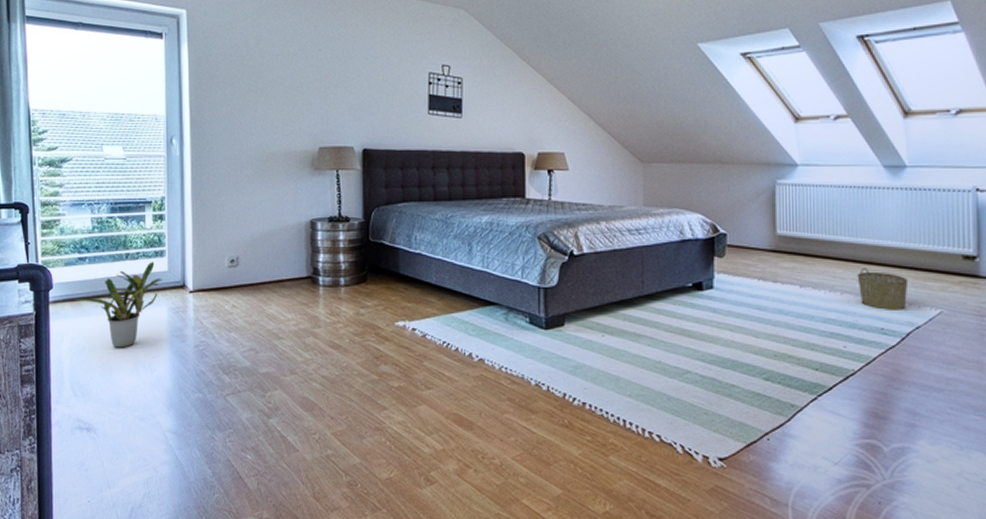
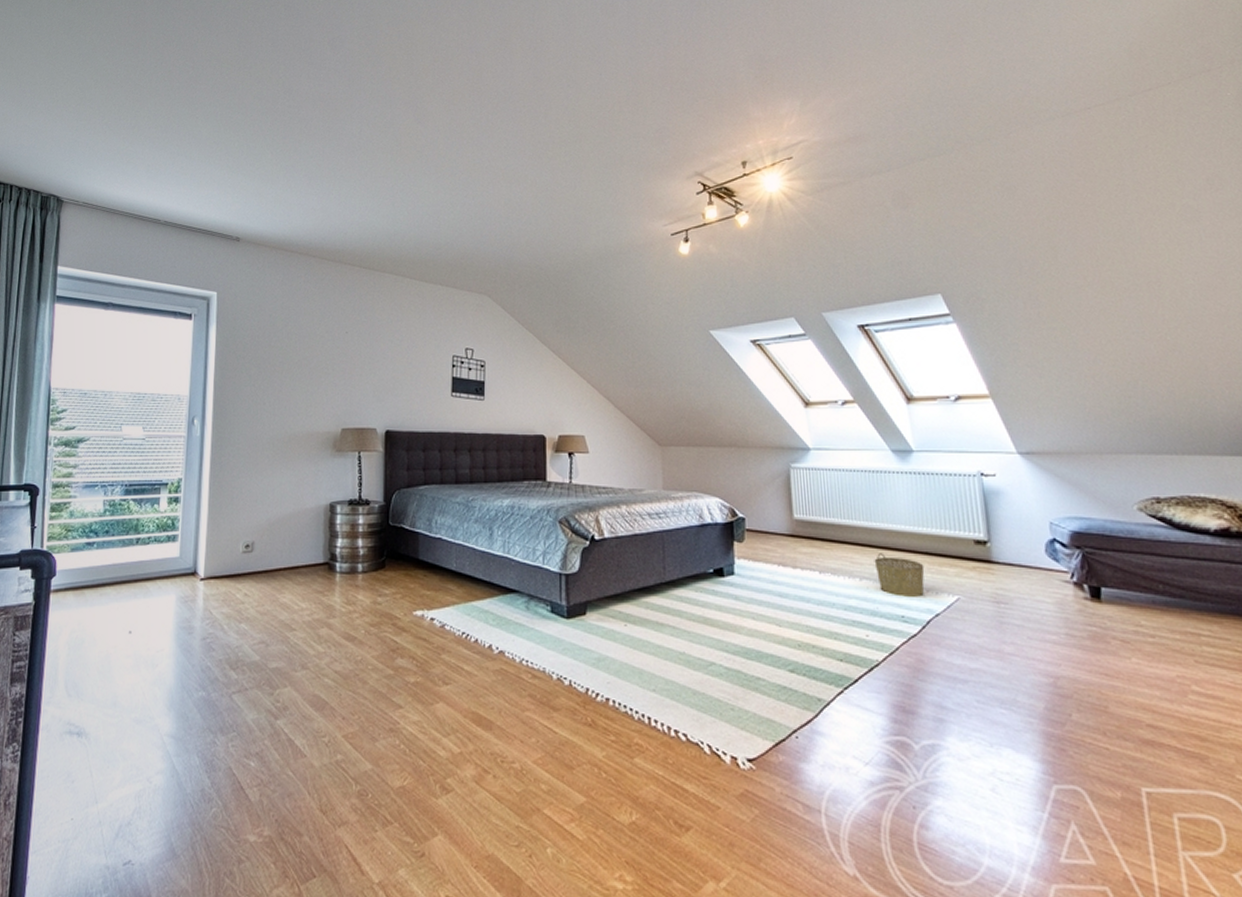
potted plant: present [74,261,163,348] -> none [77,546,173,641]

